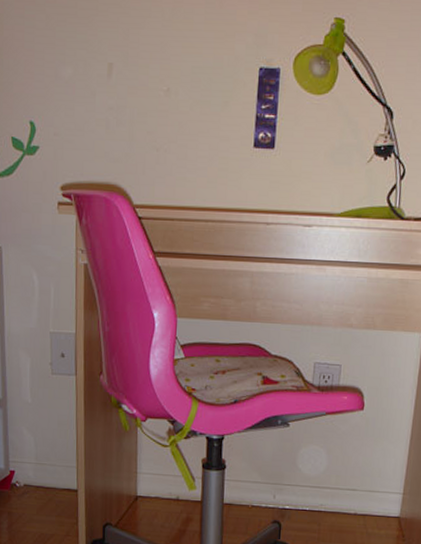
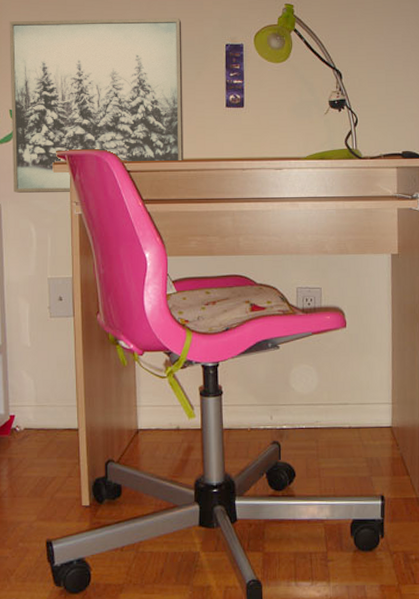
wall art: none [11,26,210,238] -> present [9,18,184,193]

